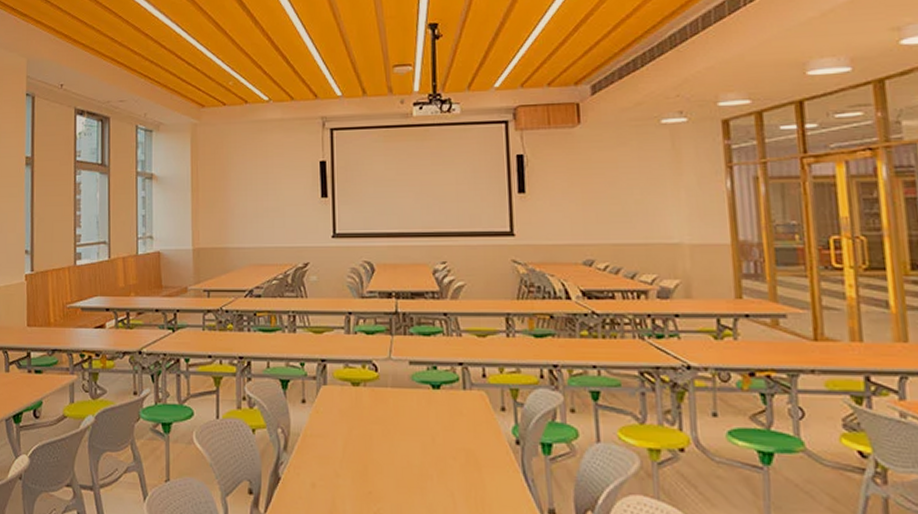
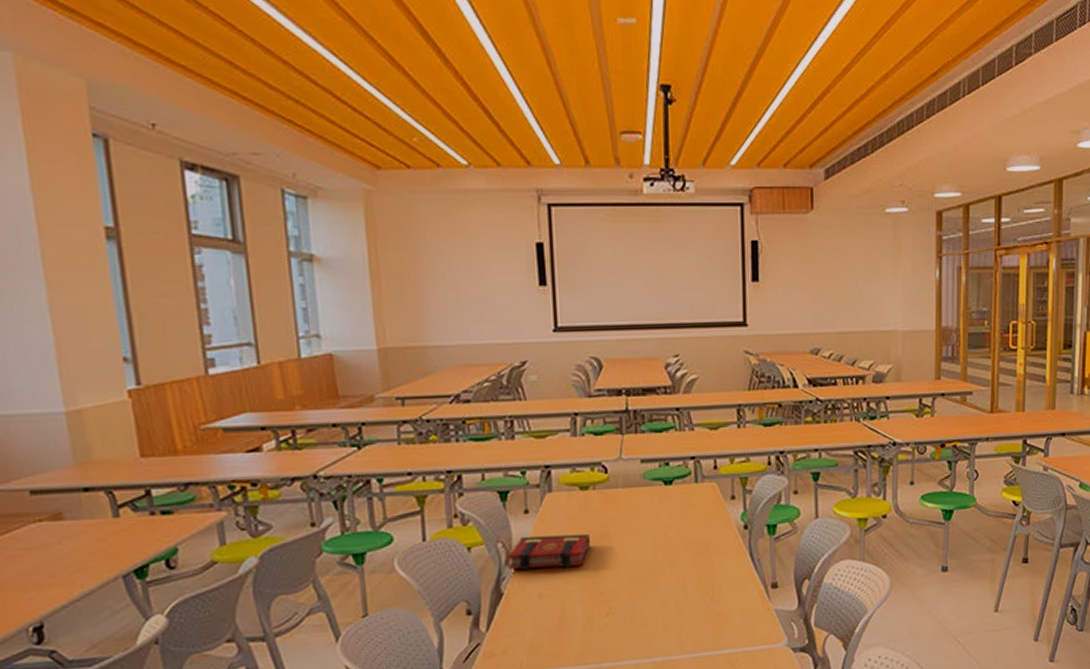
book: none [286,425,361,461] -> present [508,533,591,570]

